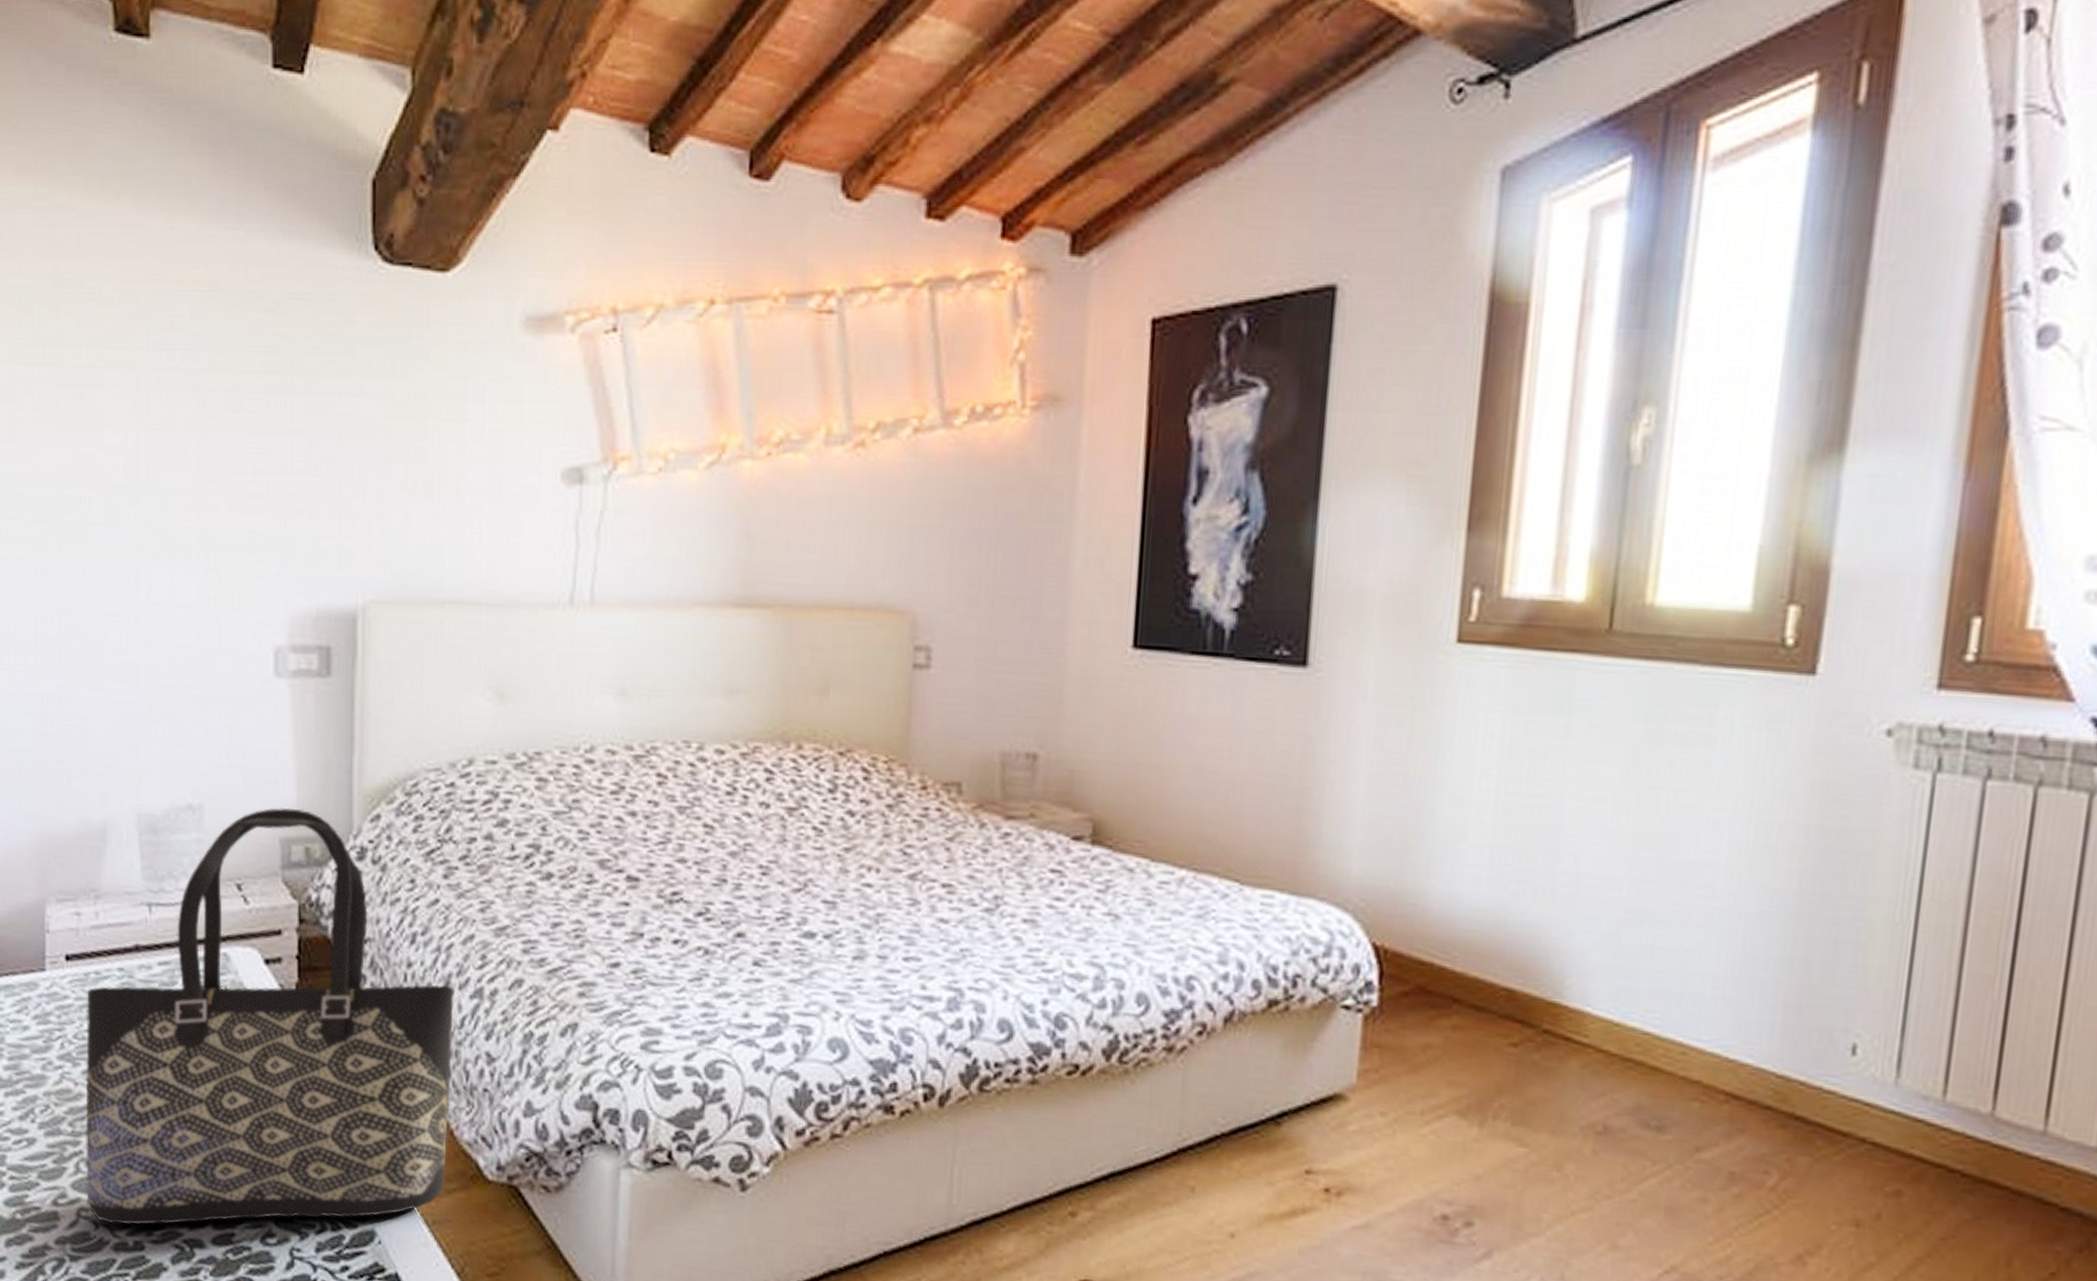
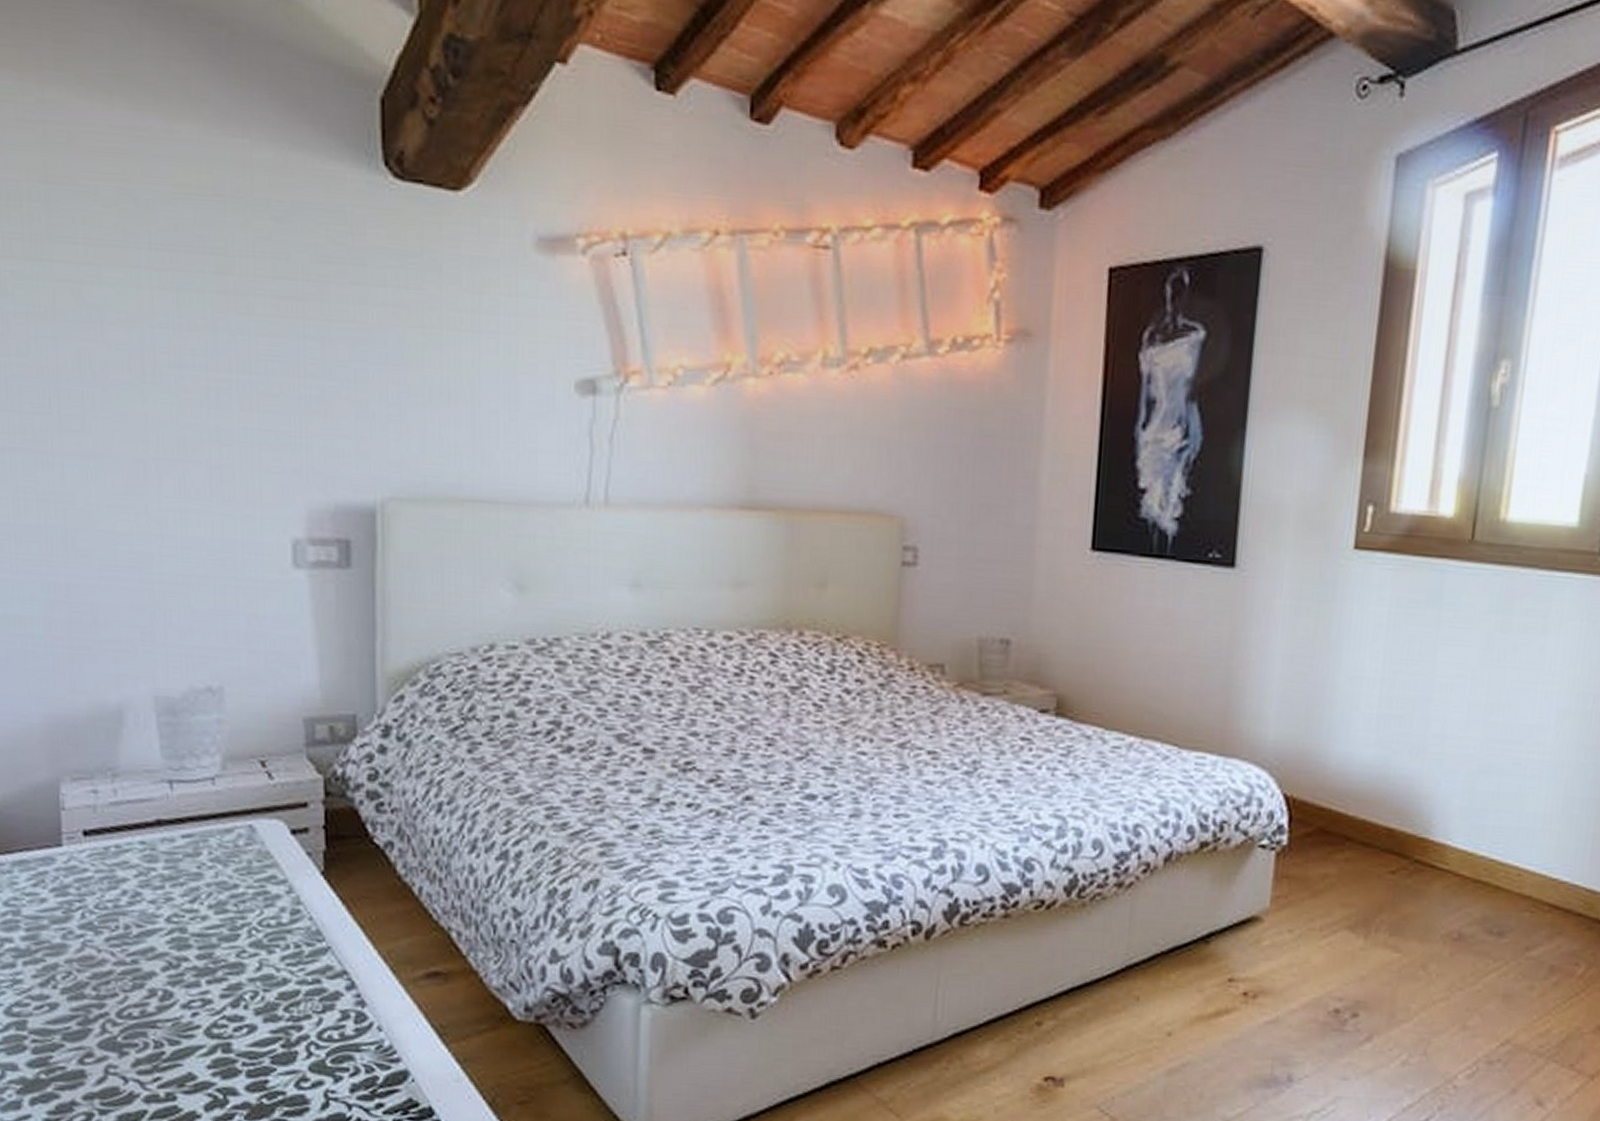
tote bag: present [85,807,454,1226] -> none [107,689,481,1079]

